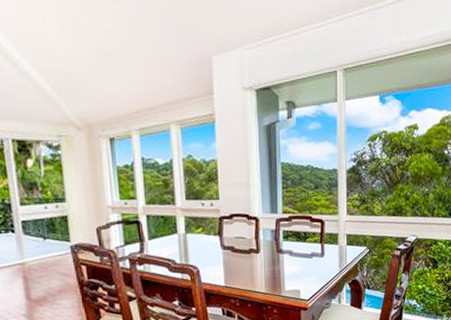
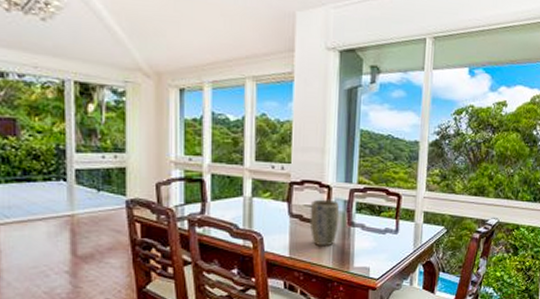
plant pot: none [240,230,269,274] -> present [309,199,340,247]

